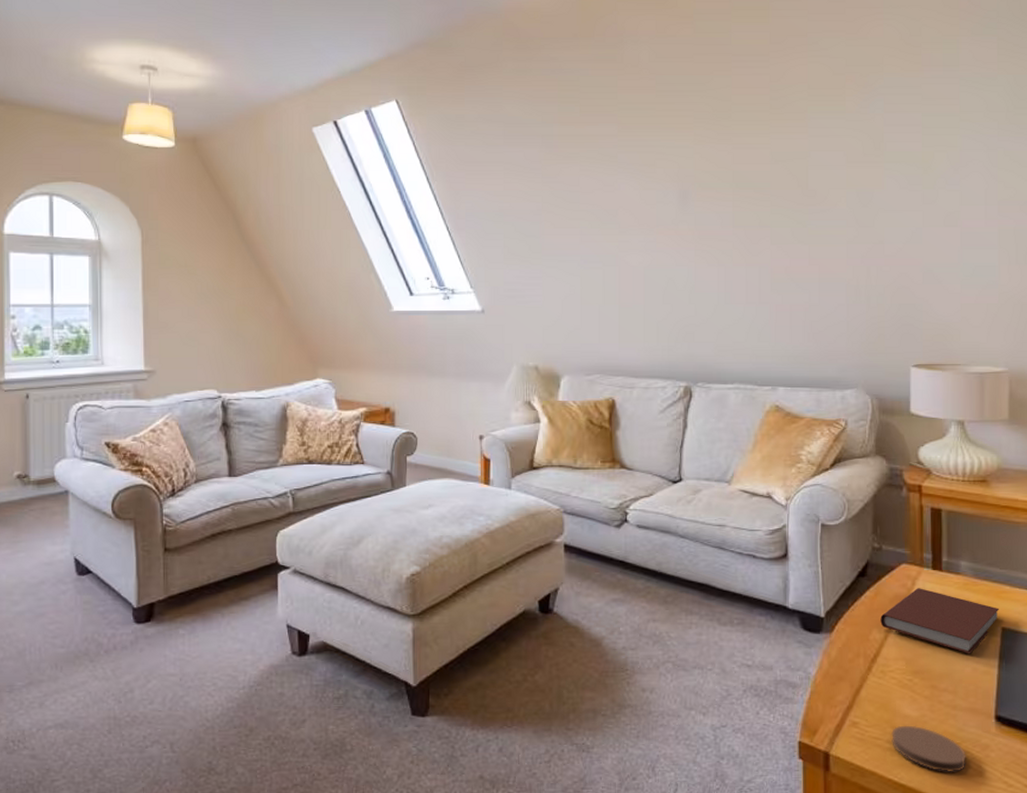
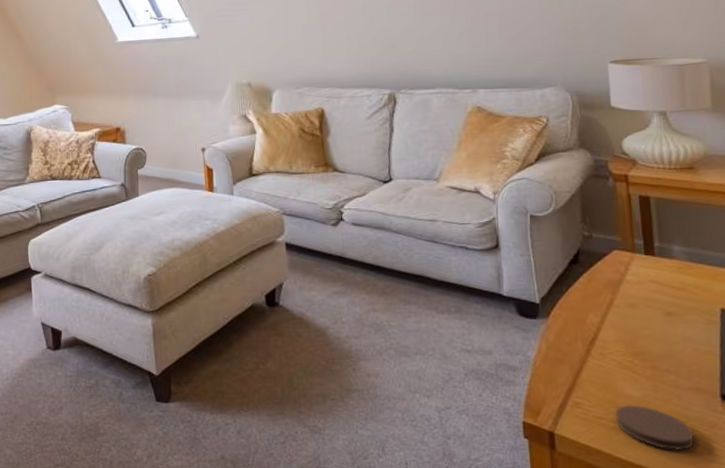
book: present [880,588,1000,654] -> none [595,273,717,335]

